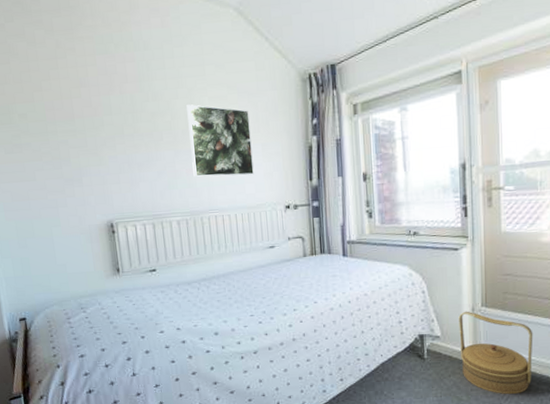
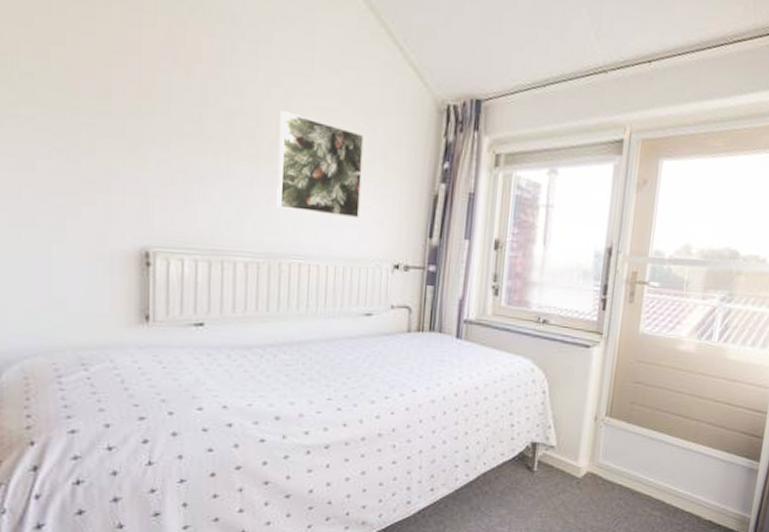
woven basket: present [458,311,533,395] -> none [574,419,655,520]

